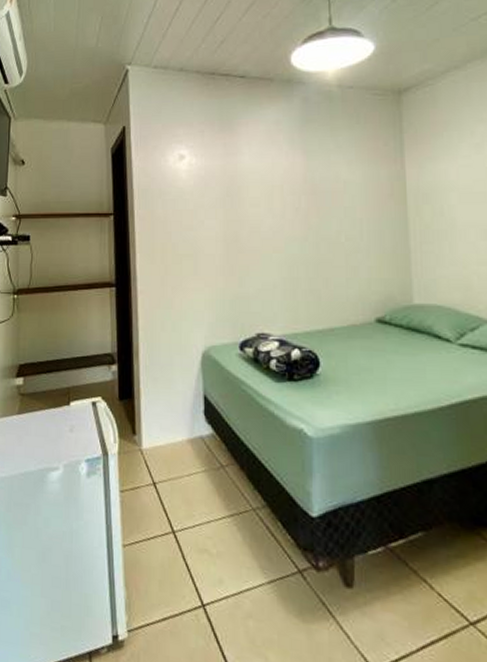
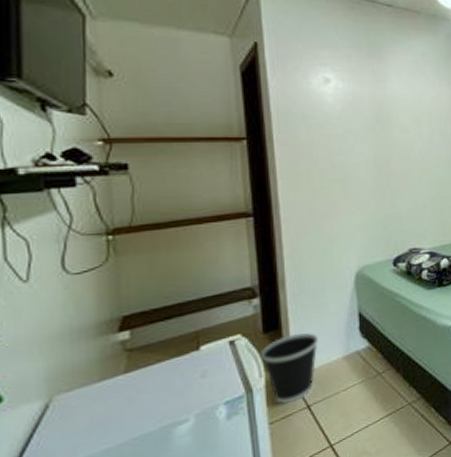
wastebasket: none [115,406,165,476] -> present [260,332,318,405]

